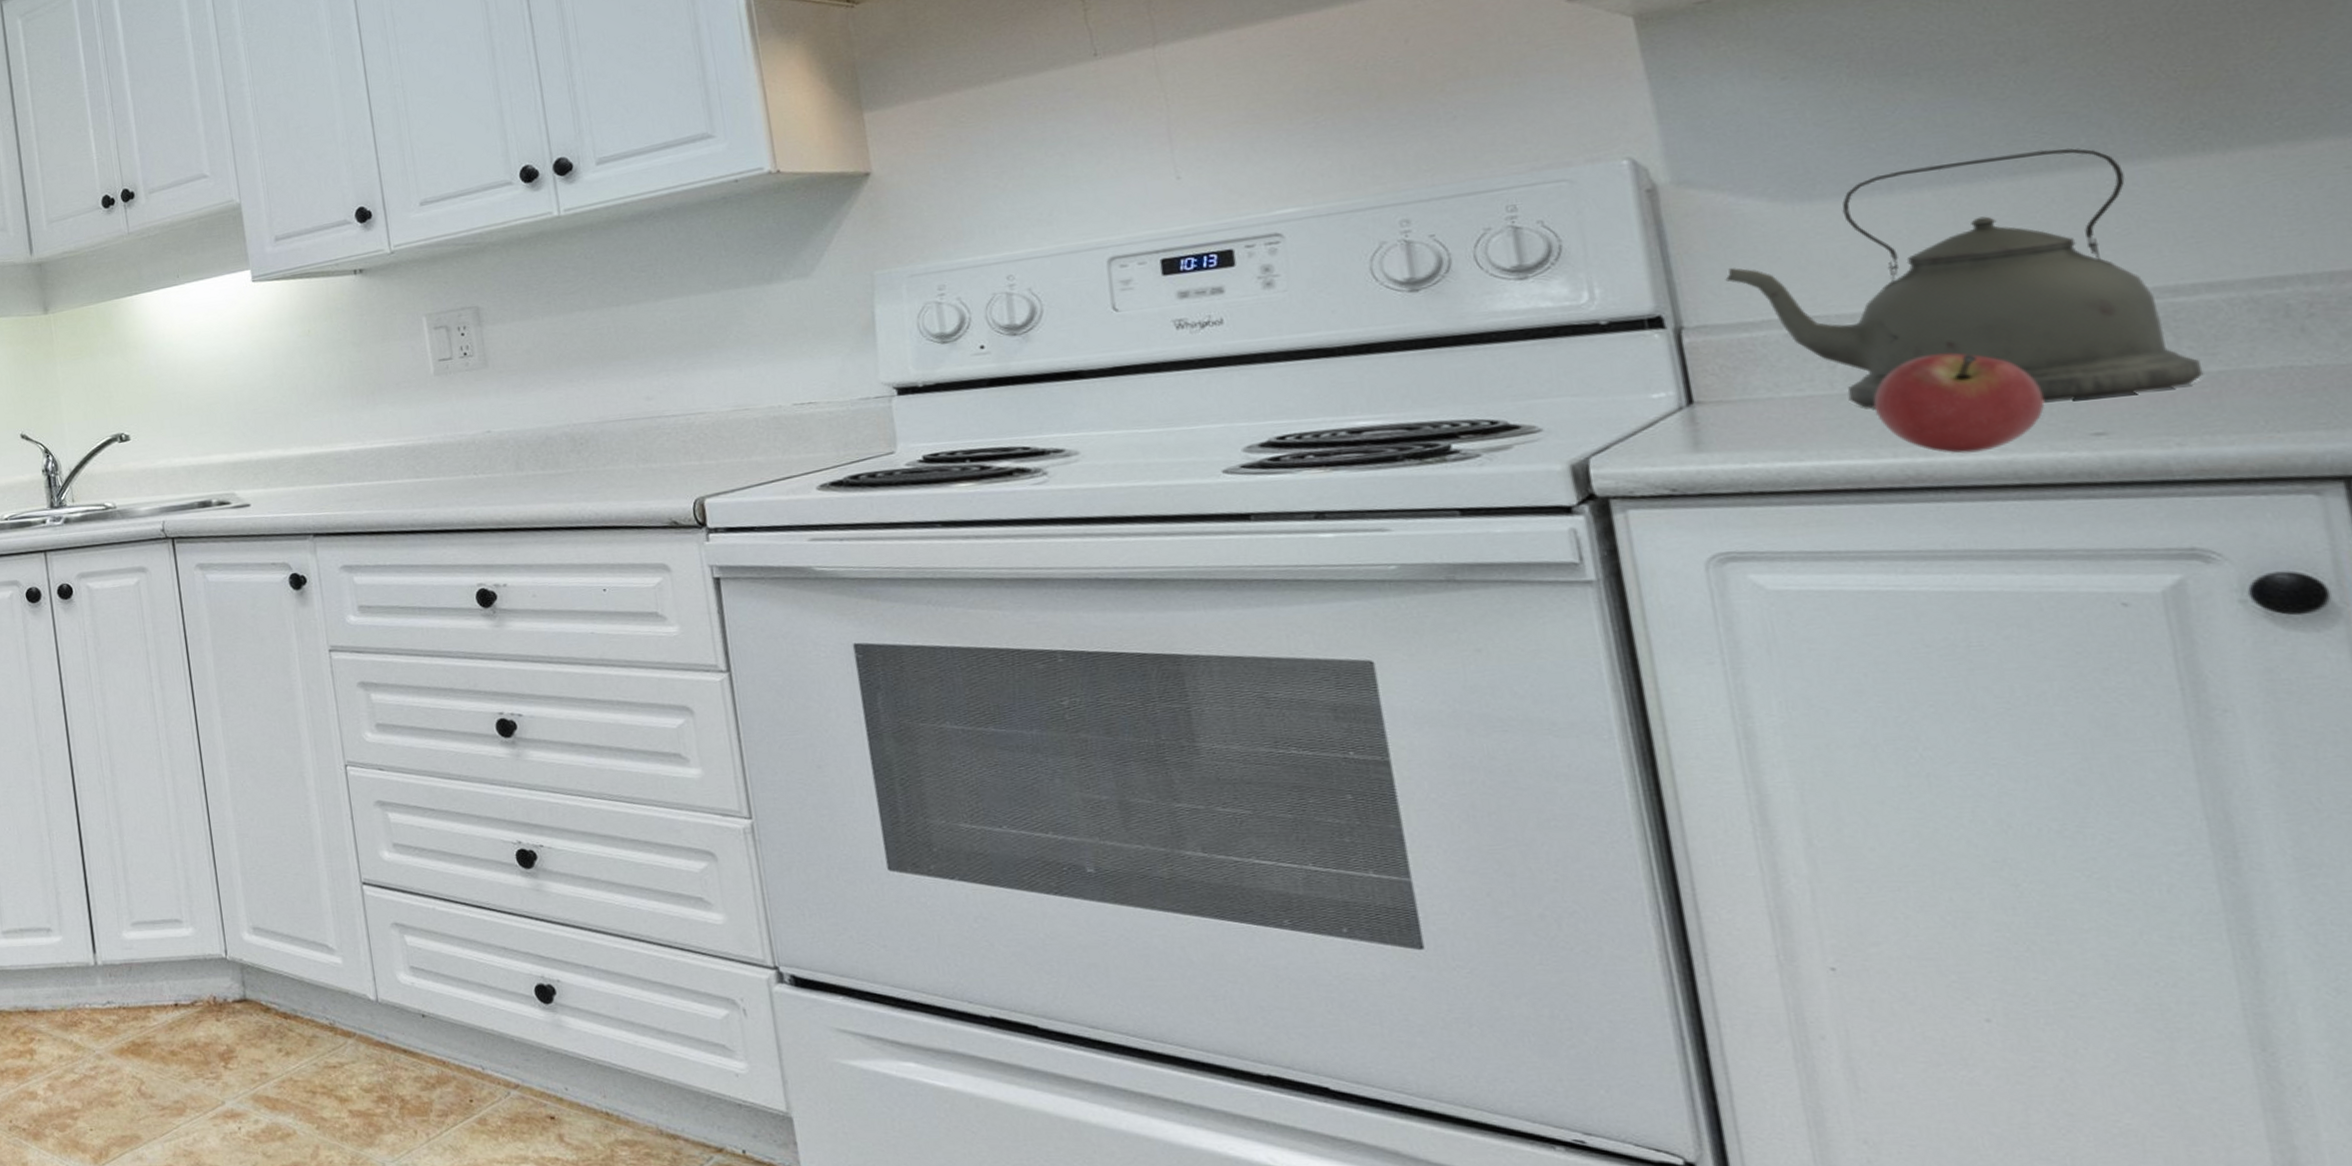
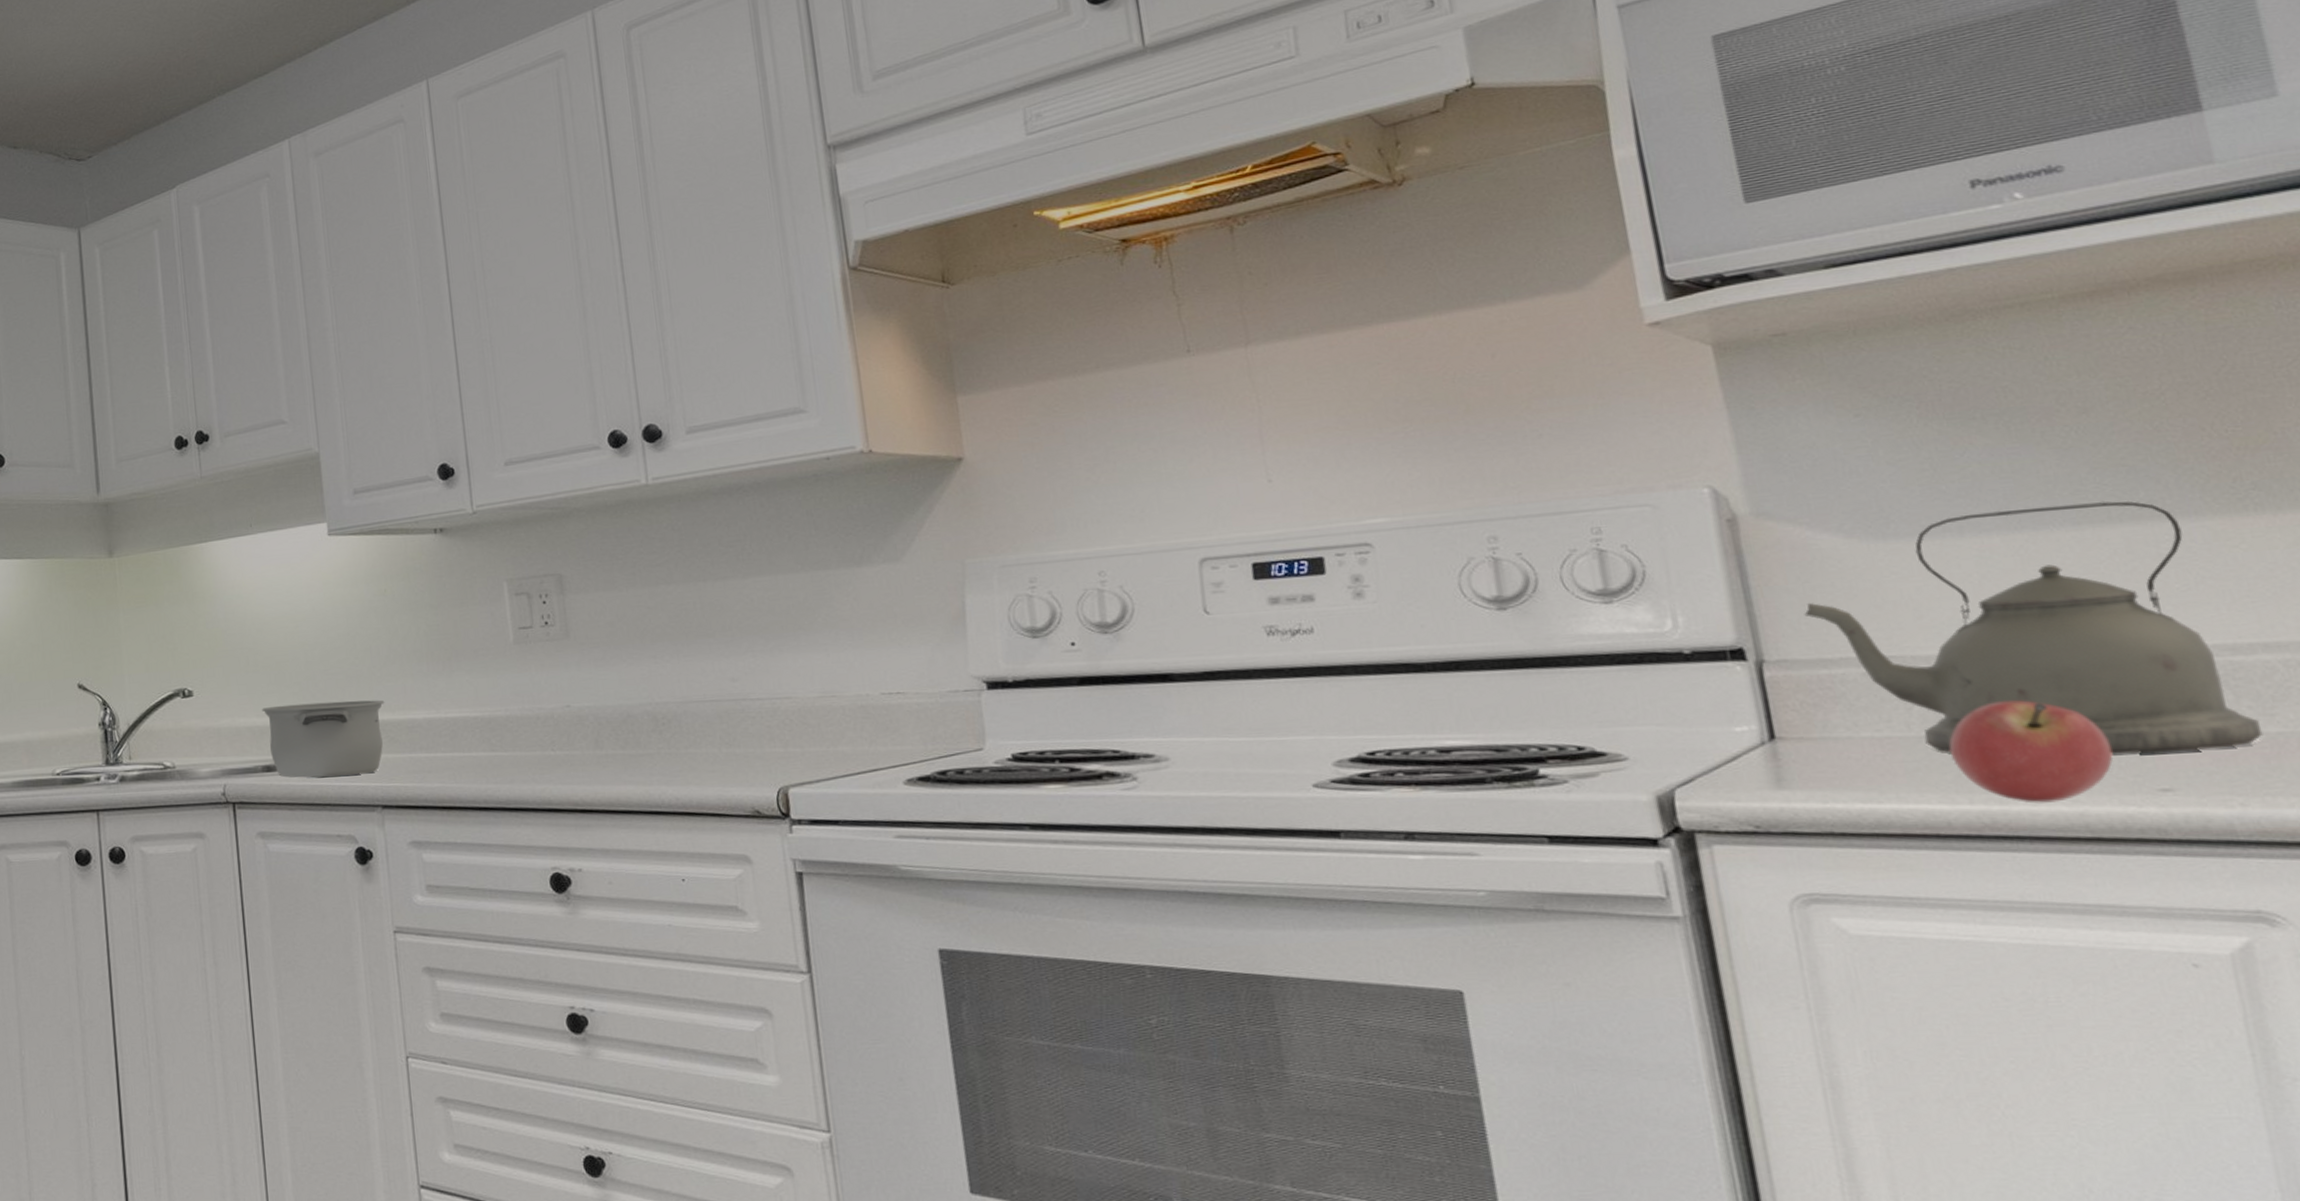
cooking pot: none [196,434,313,512] -> present [262,700,385,778]

